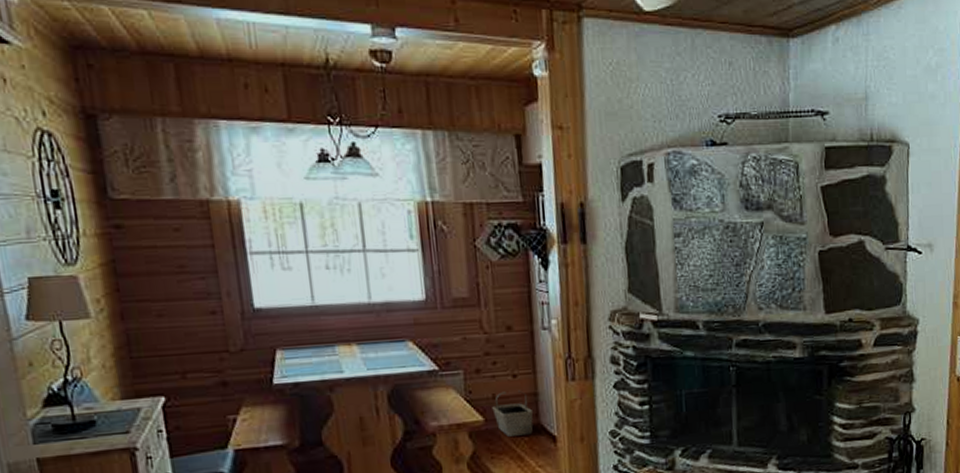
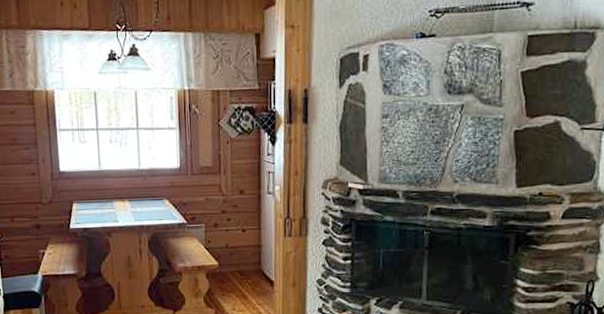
basket: present [492,390,534,437] -> none [225,242,257,279]

